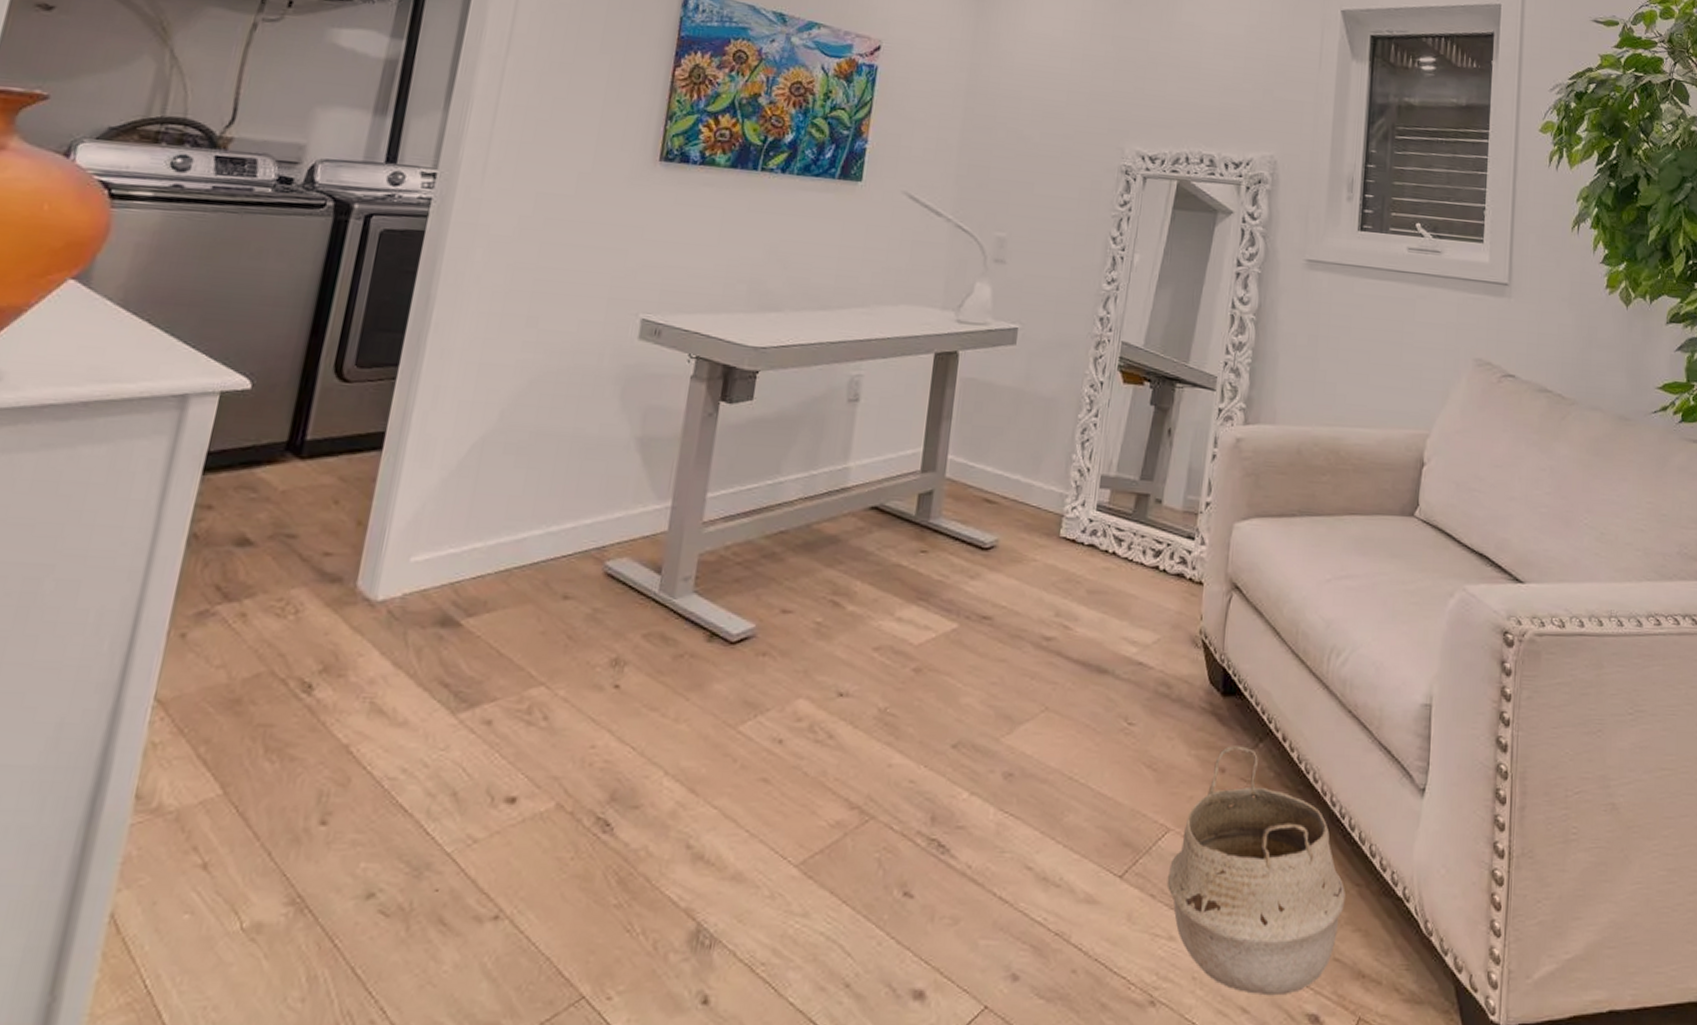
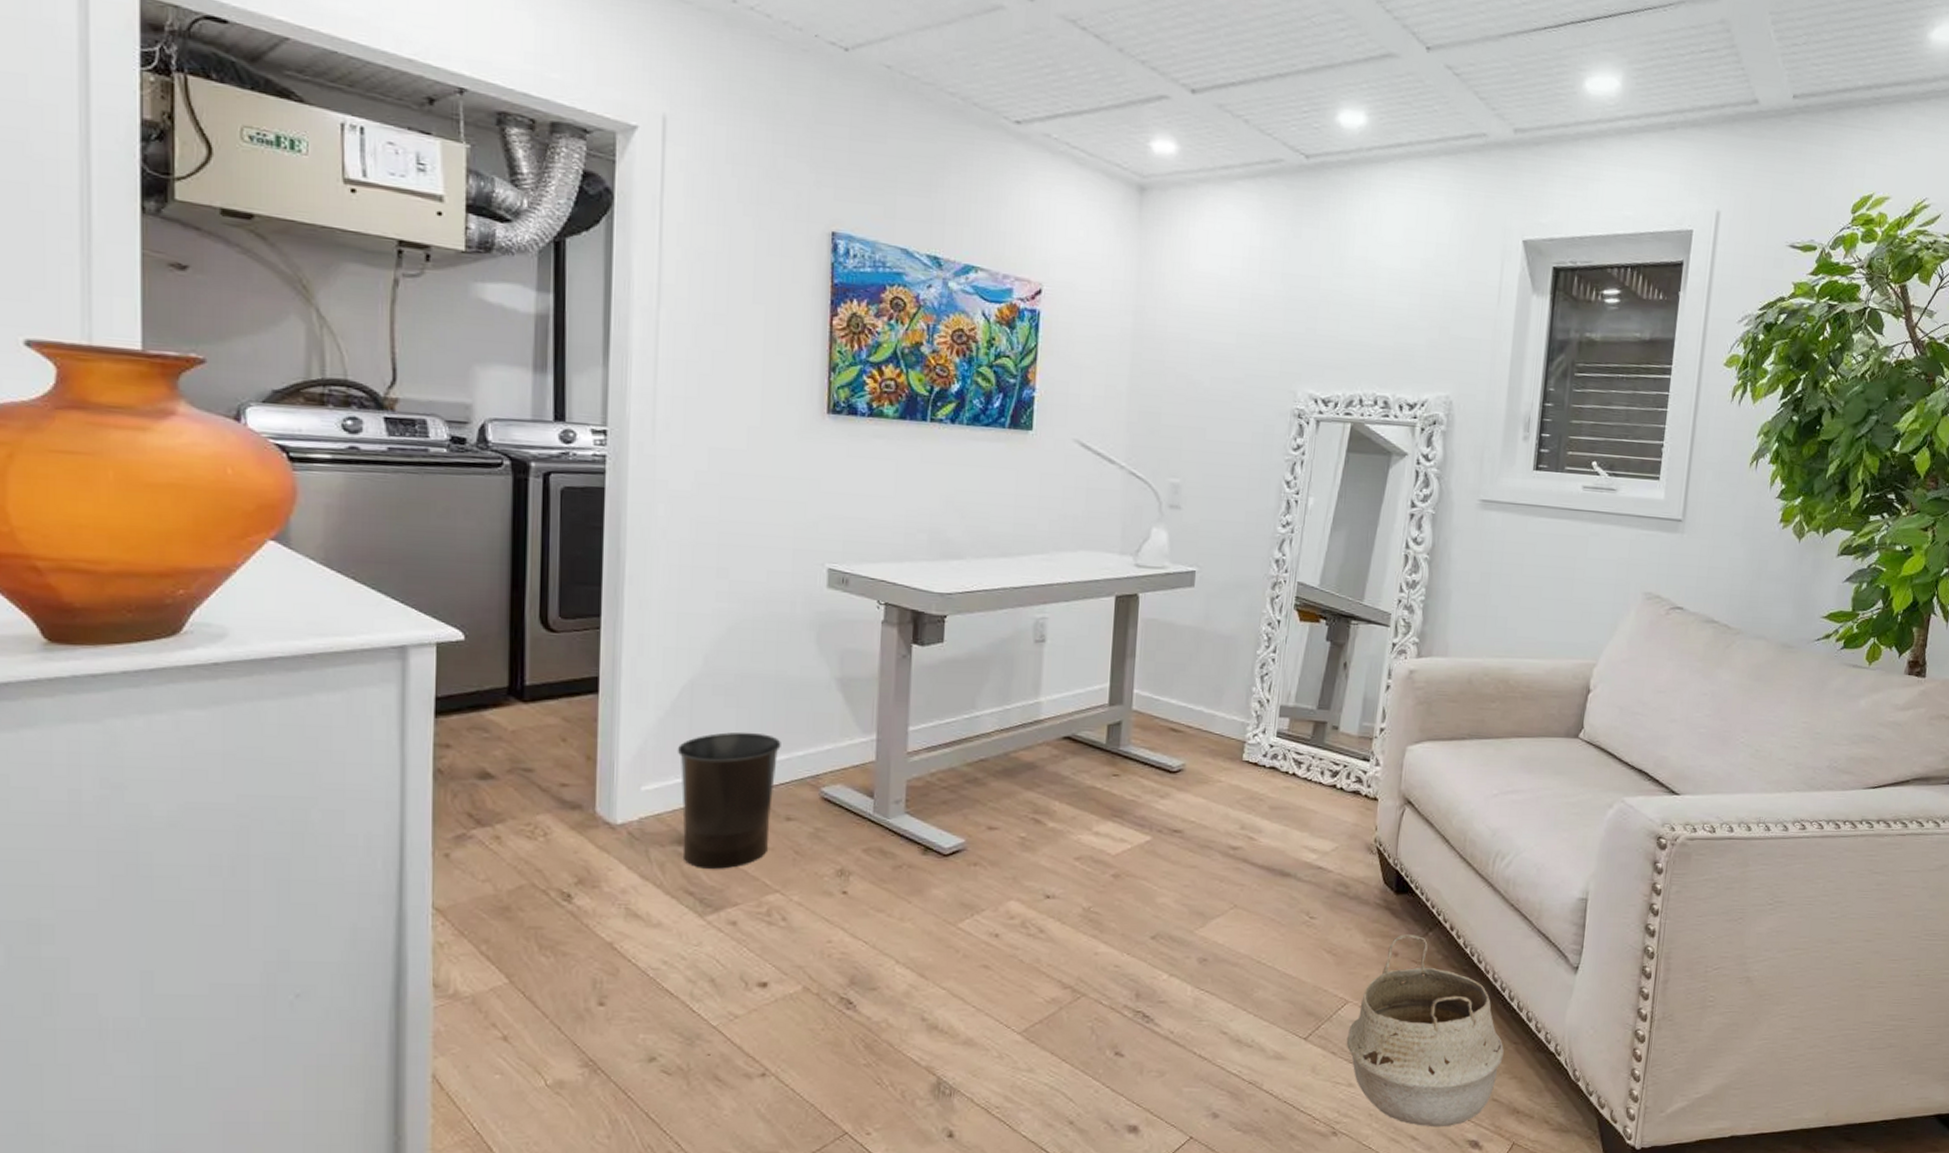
waste bin: none [443,496,569,656] -> present [677,732,781,869]

